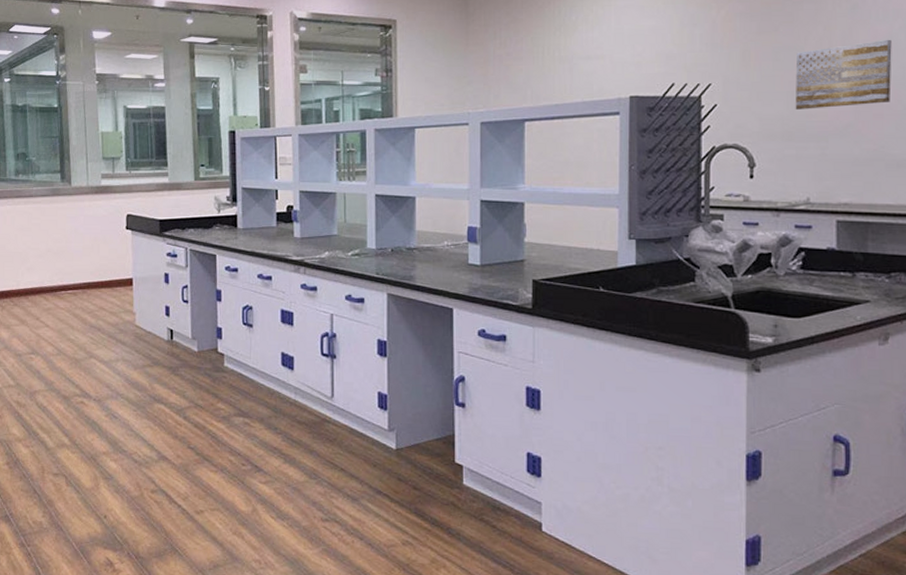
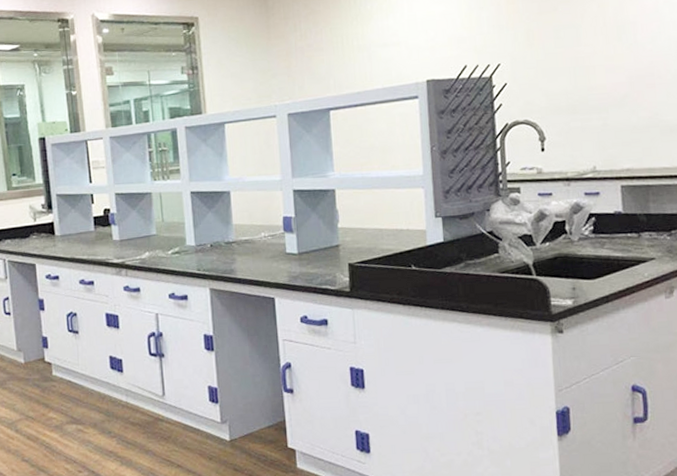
wall art: present [795,39,892,110] -> none [575,13,661,84]

